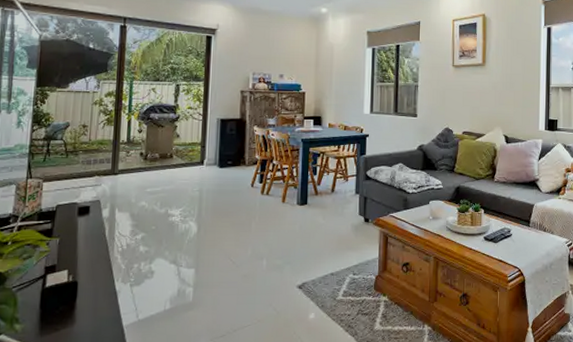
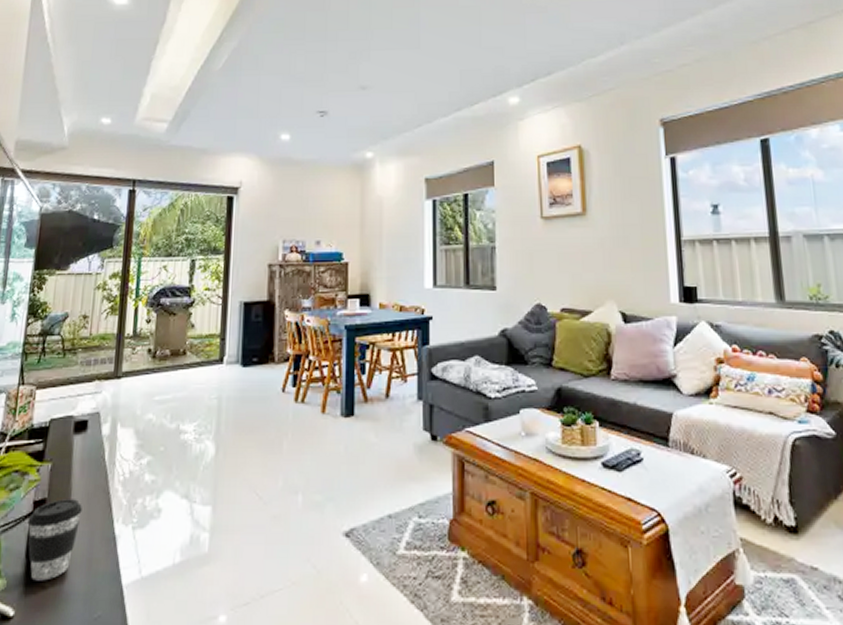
coffee cup: none [40,265,87,325] -> present [27,499,82,581]

